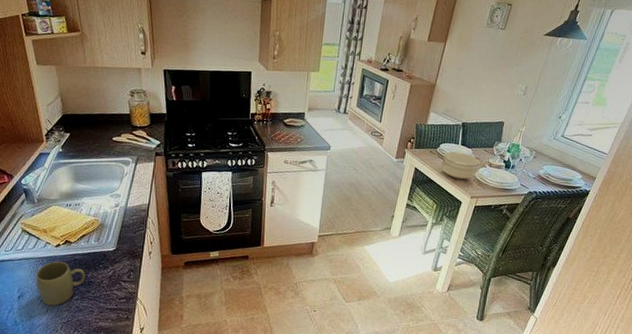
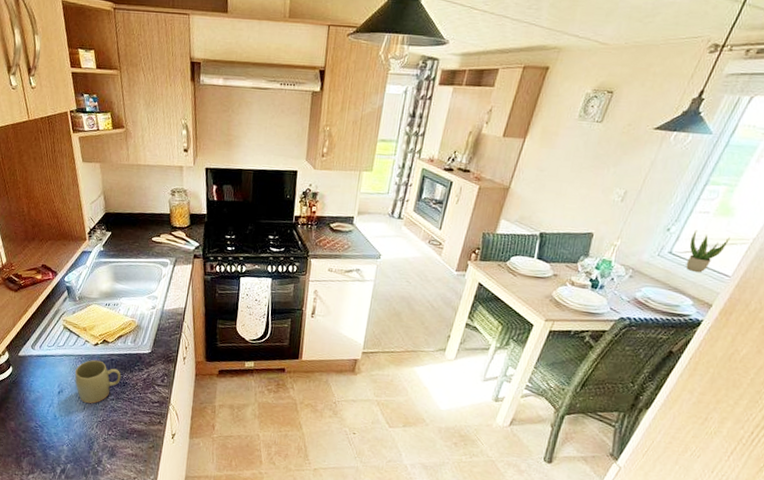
bowl: present [441,151,480,180] -> none [510,265,560,299]
potted plant: none [575,117,605,152] -> present [686,230,730,273]

